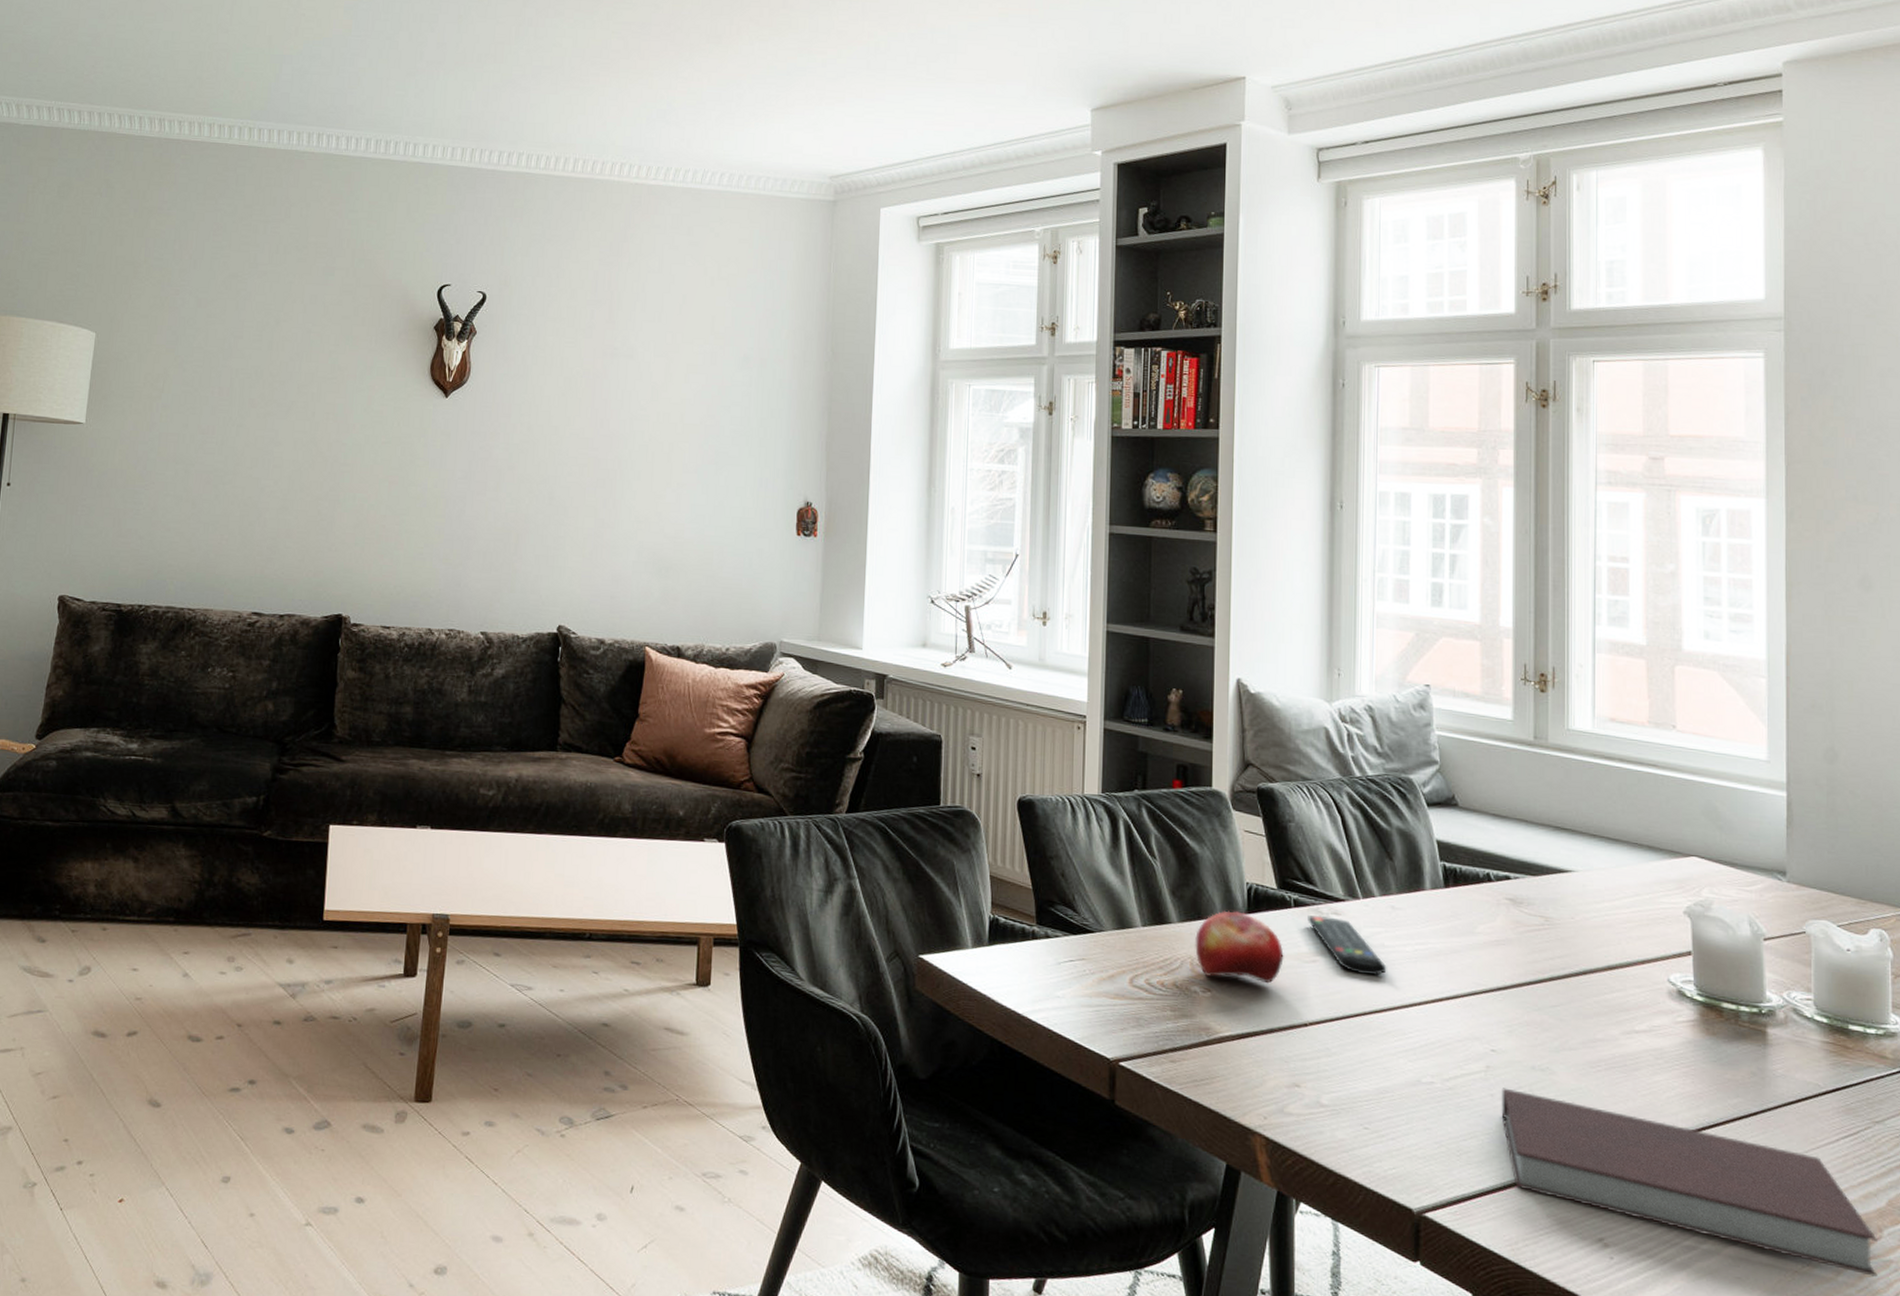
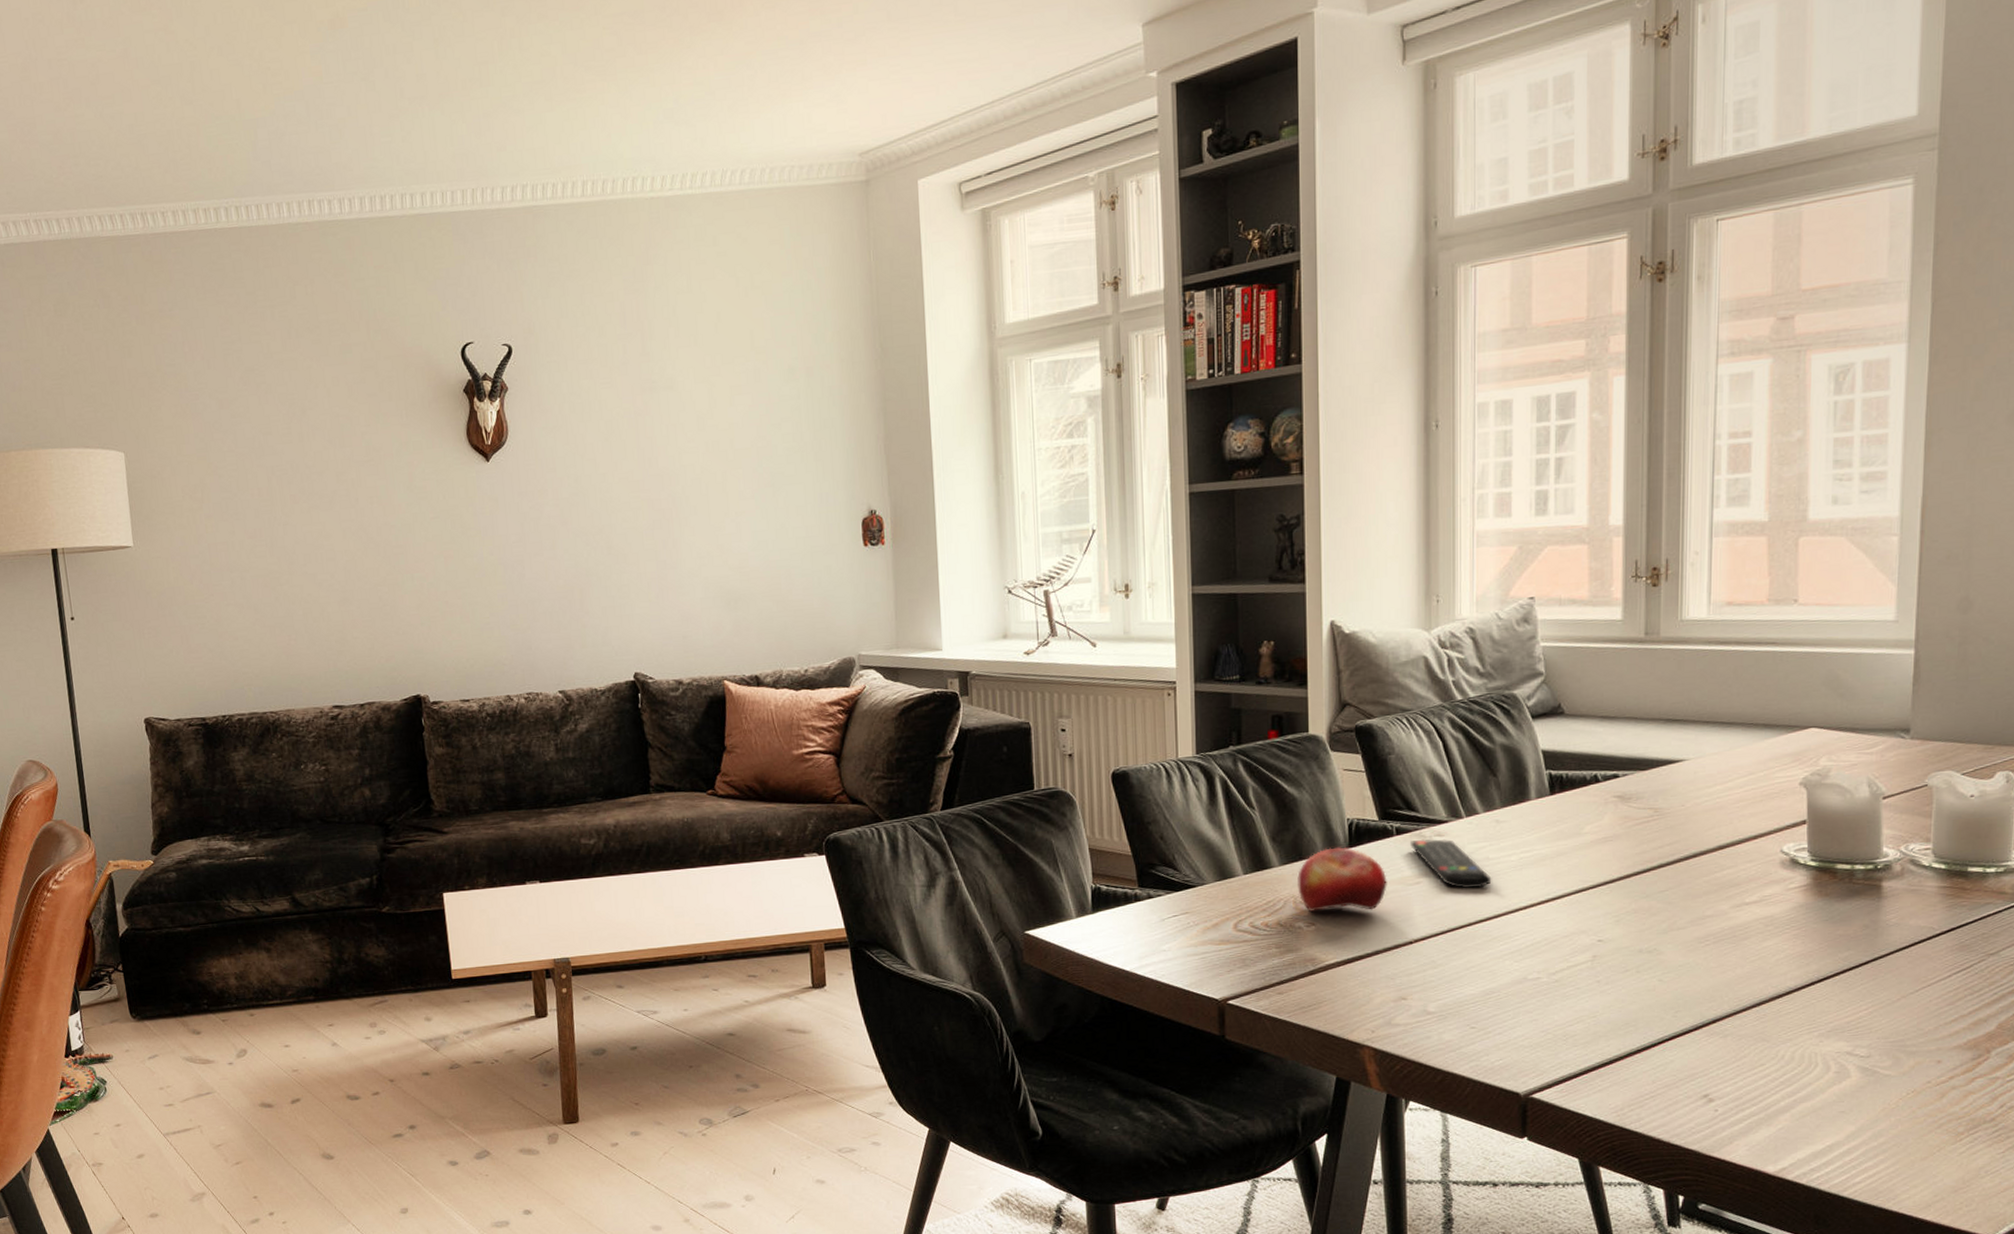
notebook: present [1501,1087,1878,1277] -> none [1608,973,1985,1094]

